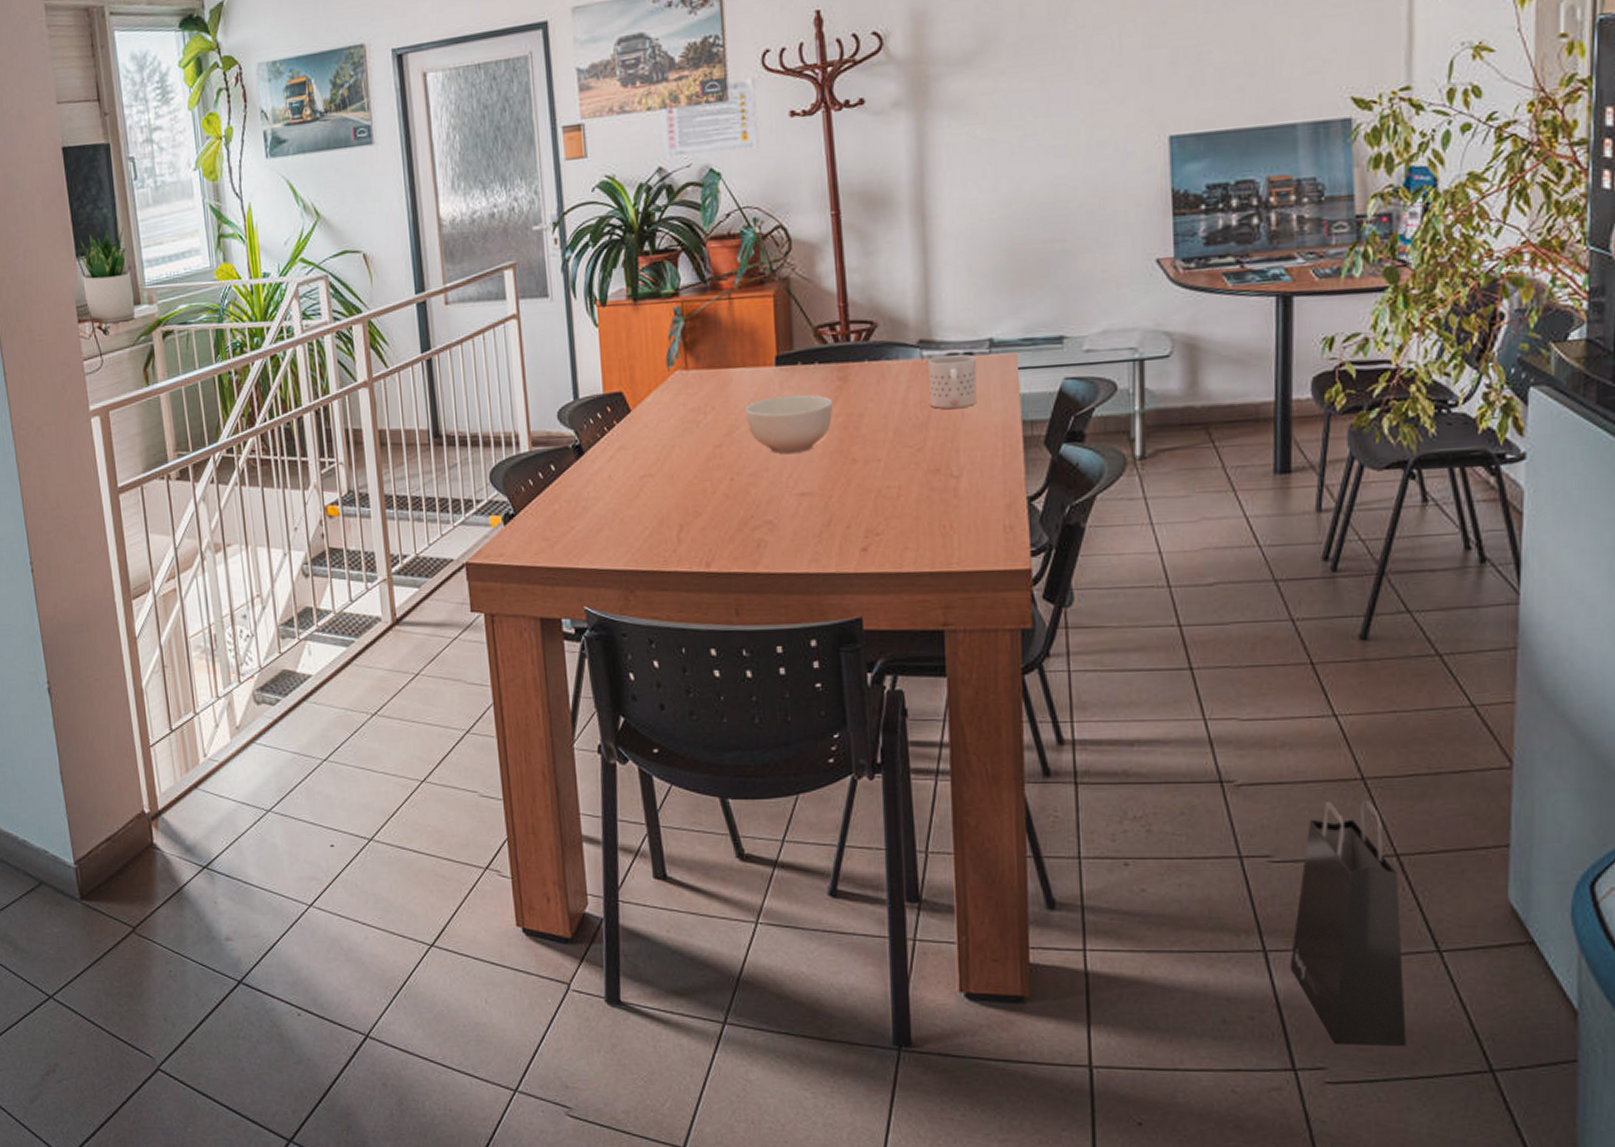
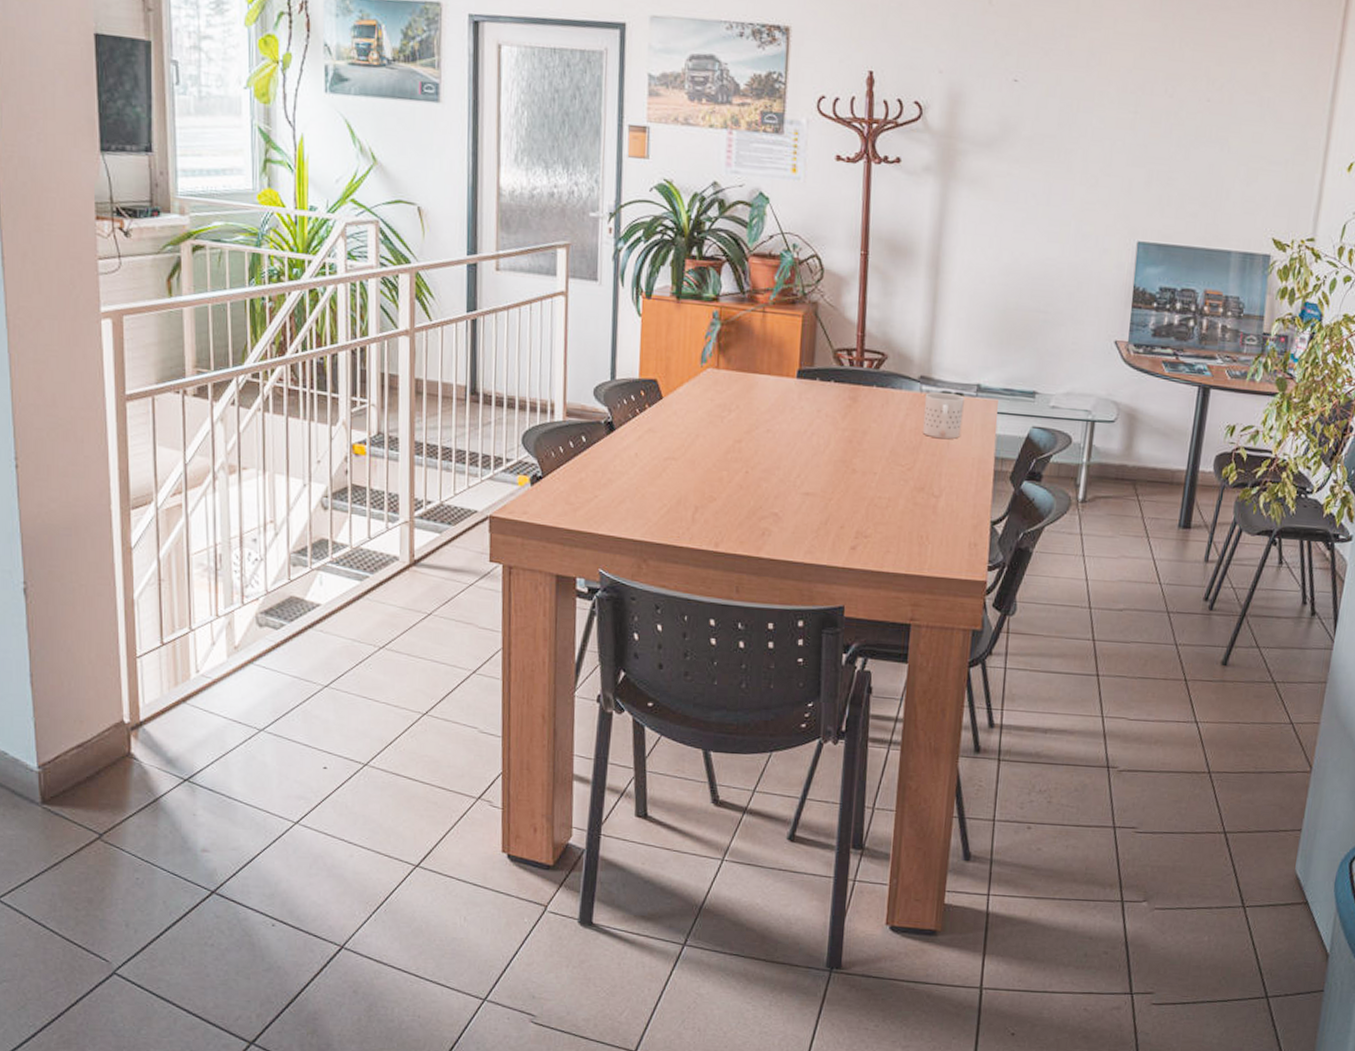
planter: present [78,228,135,324] -> none [102,129,163,228]
bowl: present [744,394,834,454] -> none [765,405,843,457]
shopping bag: present [1290,800,1407,1046] -> none [1138,787,1224,977]

